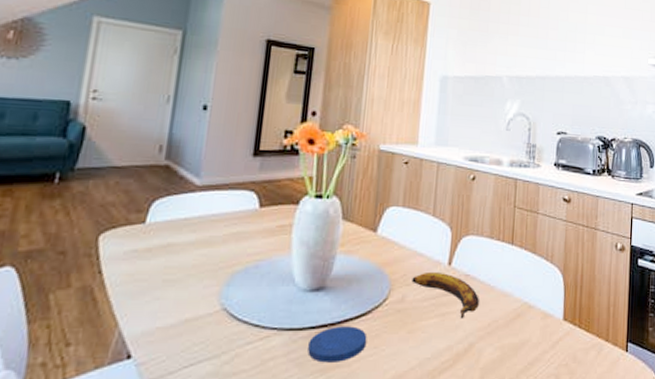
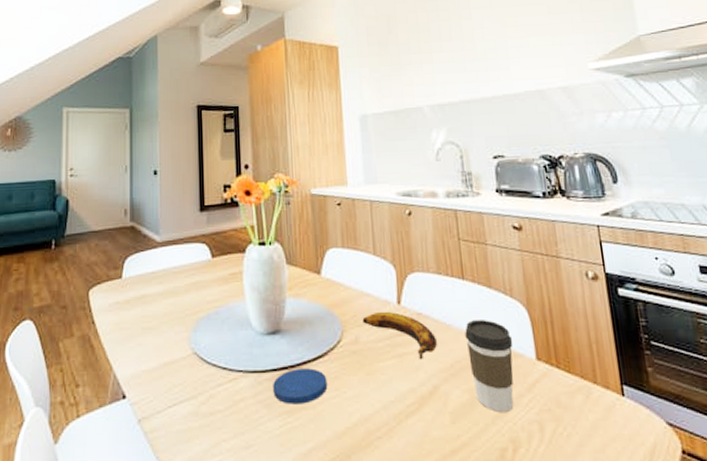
coffee cup: none [505,283,547,367] -> present [465,320,514,412]

